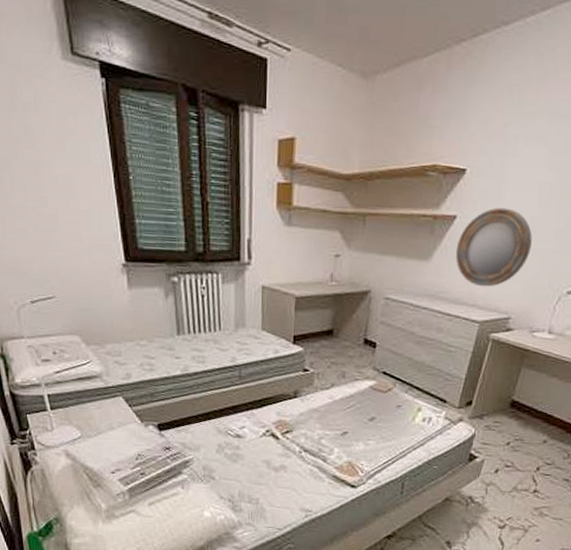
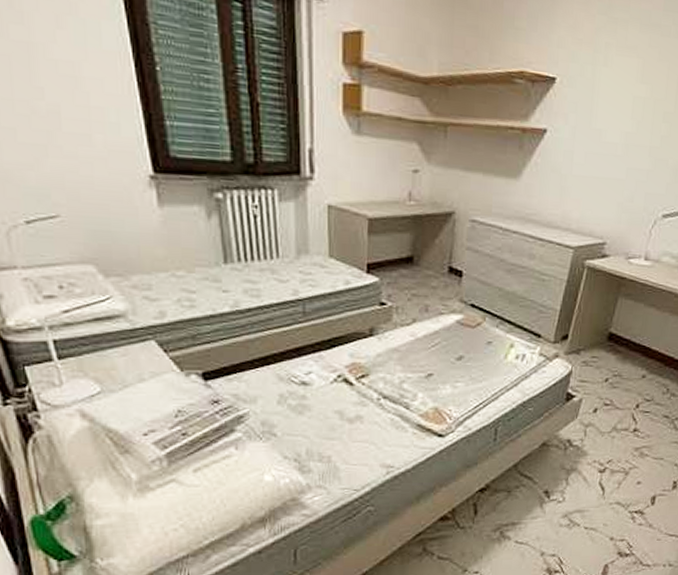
home mirror: present [455,207,533,287] -> none [546,121,626,209]

